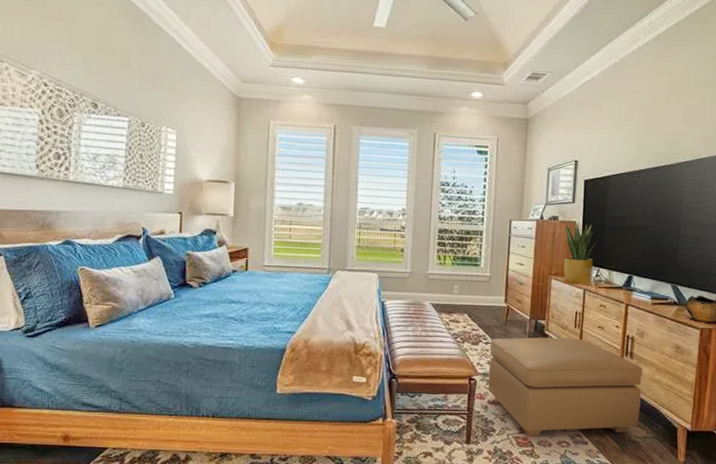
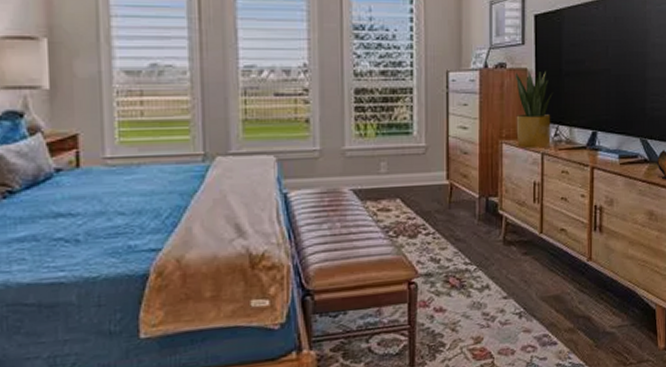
ottoman: present [488,337,643,436] -> none [432,215,614,346]

